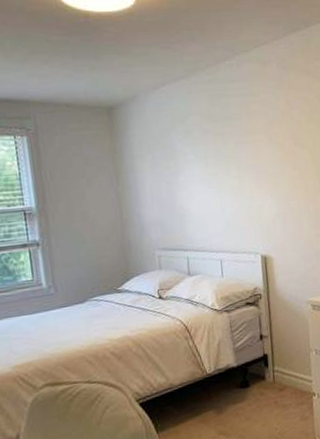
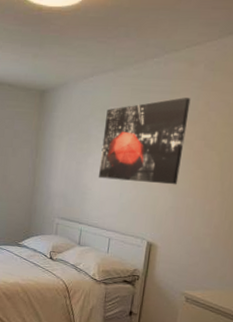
wall art: none [188,98,278,197] -> present [99,98,191,185]

